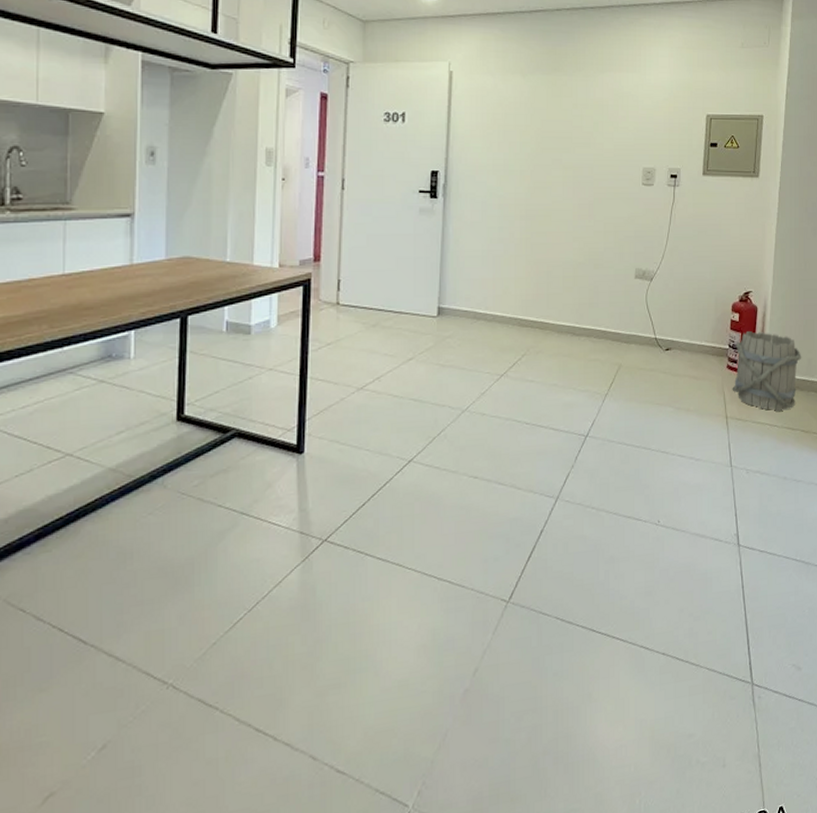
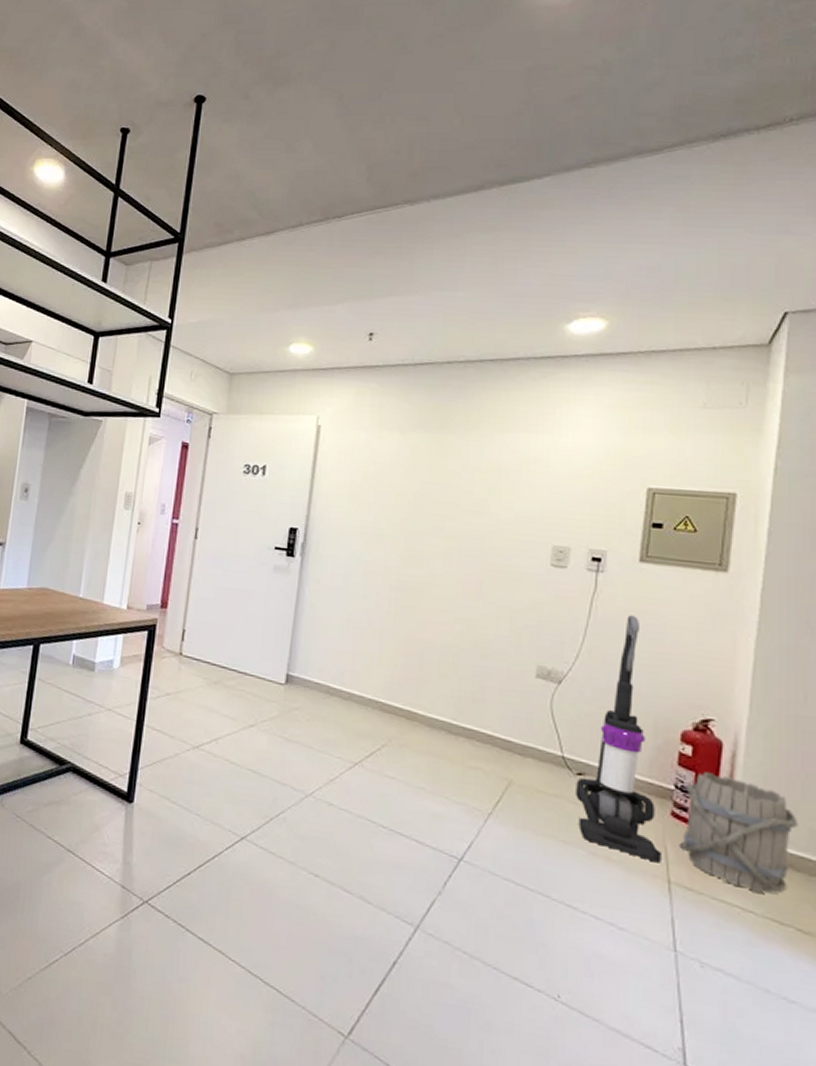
vacuum cleaner: none [665,219,721,406] -> present [576,615,661,863]

